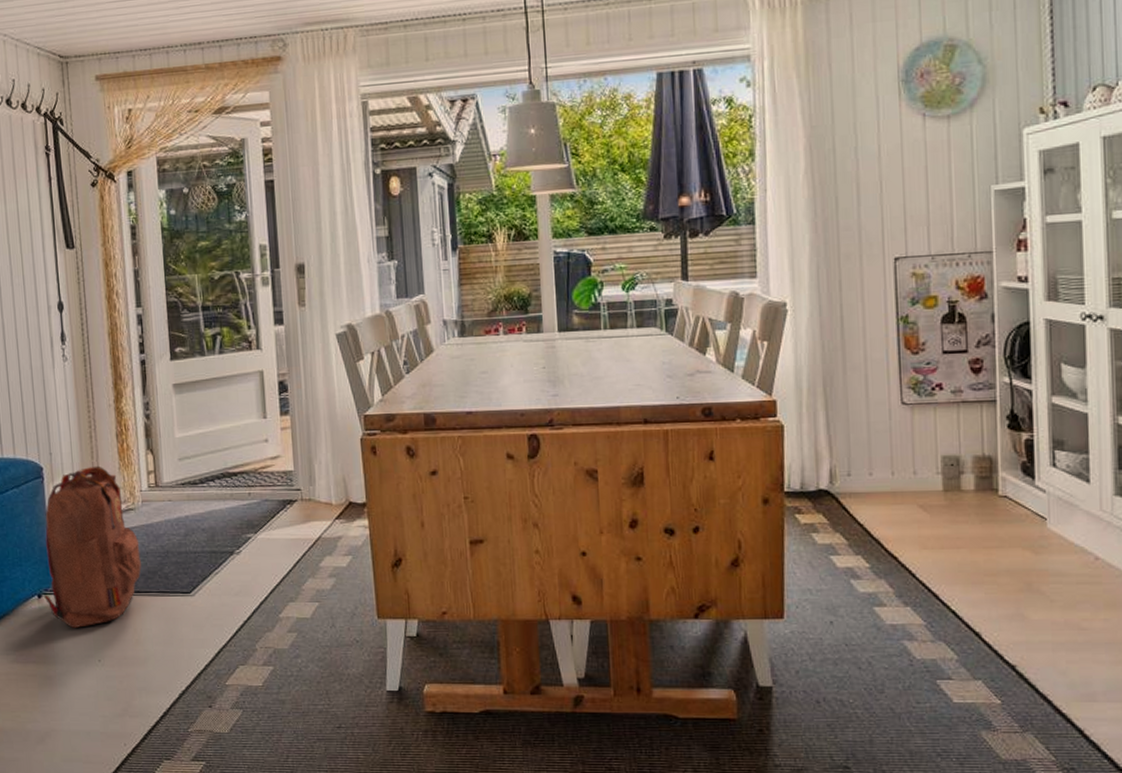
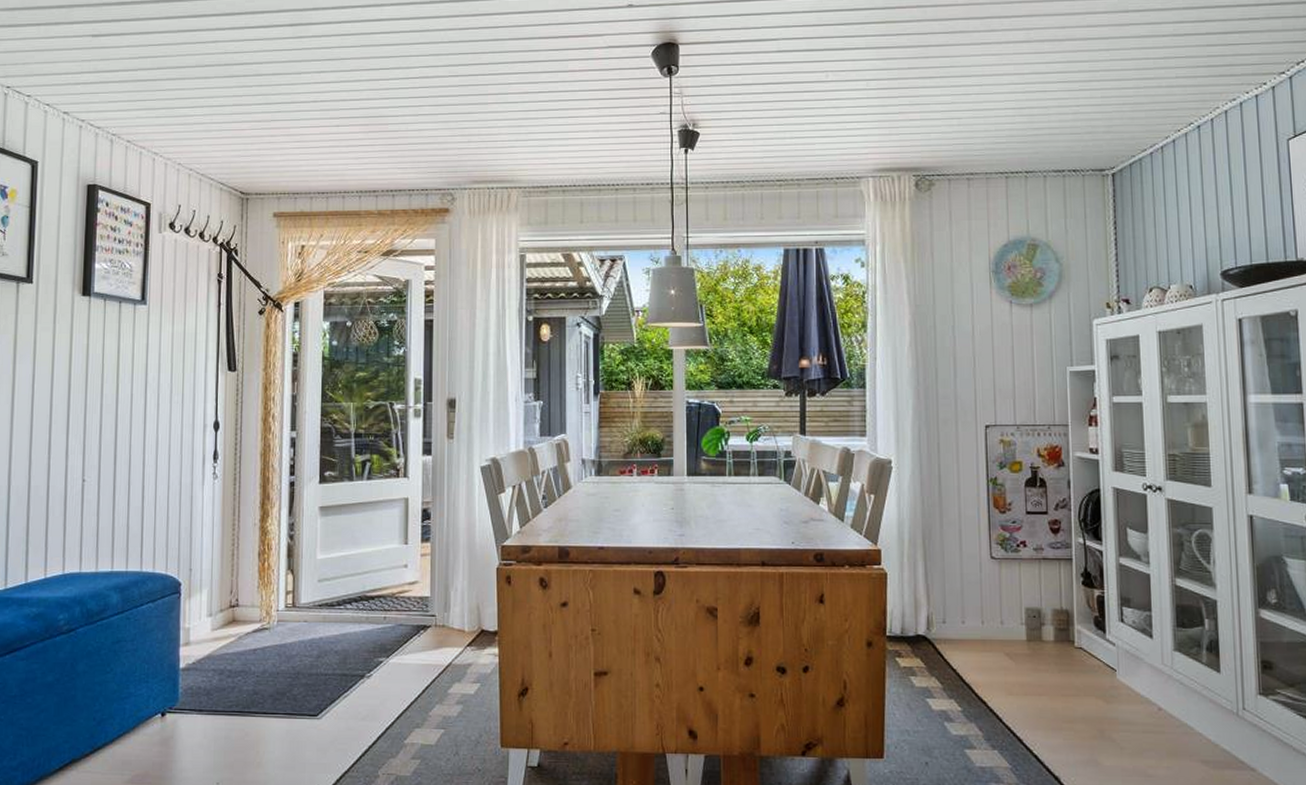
backpack: present [44,465,142,629] -> none [168,583,271,750]

